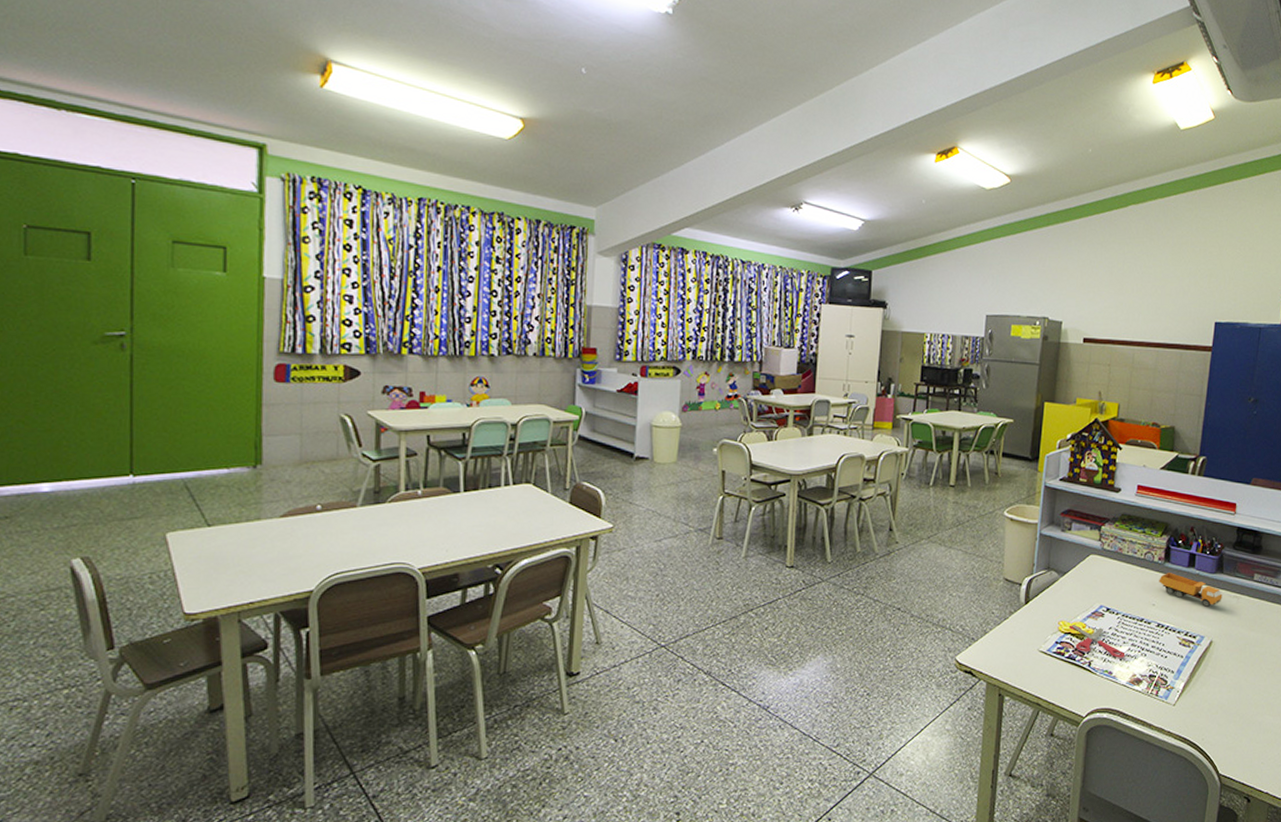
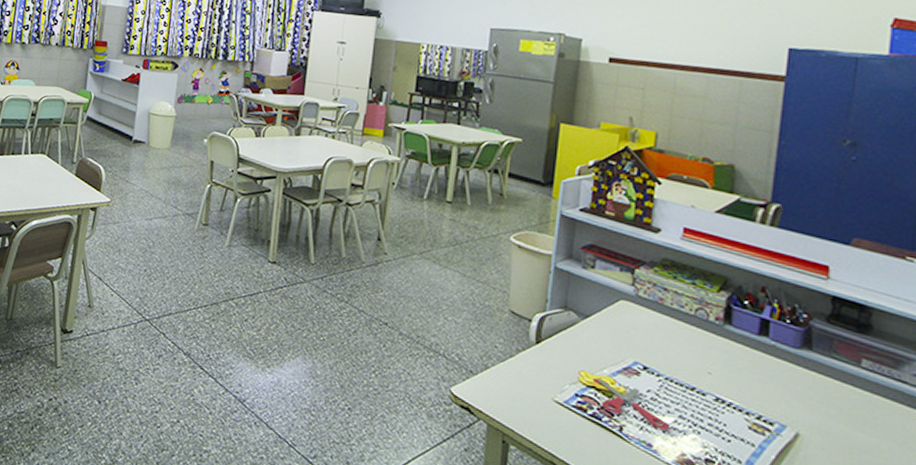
toy truck: present [1159,573,1223,608] -> none [716,337,812,391]

